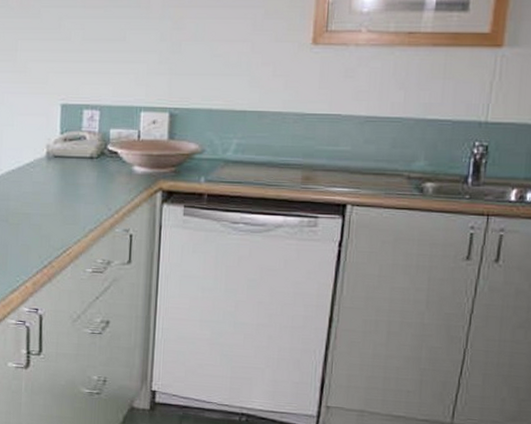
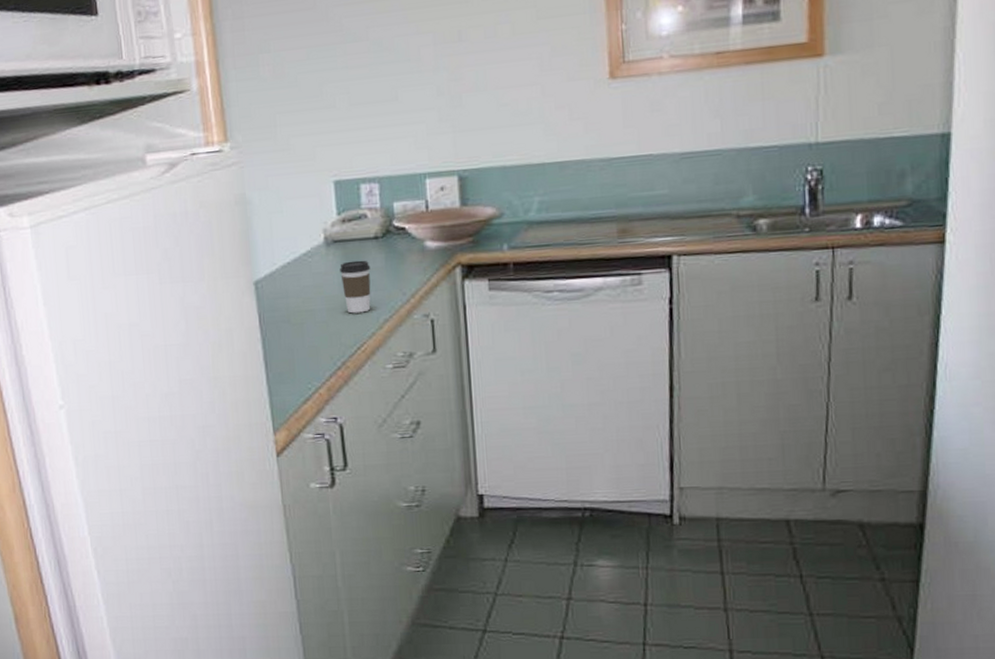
coffee cup: none [57,175,83,221] -> present [340,260,371,314]

